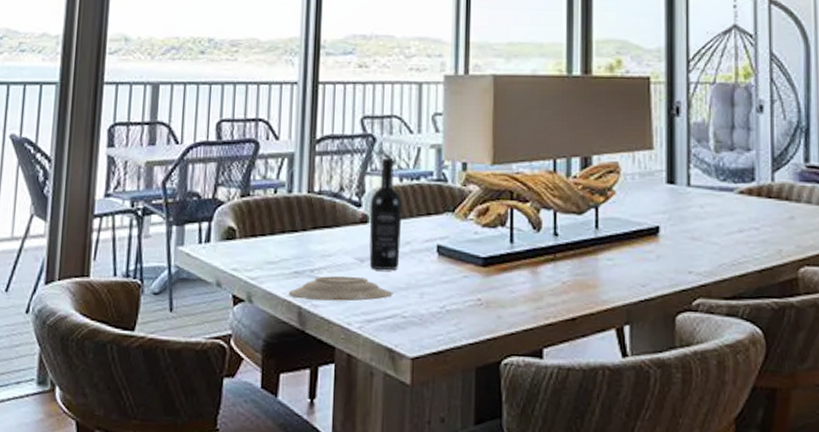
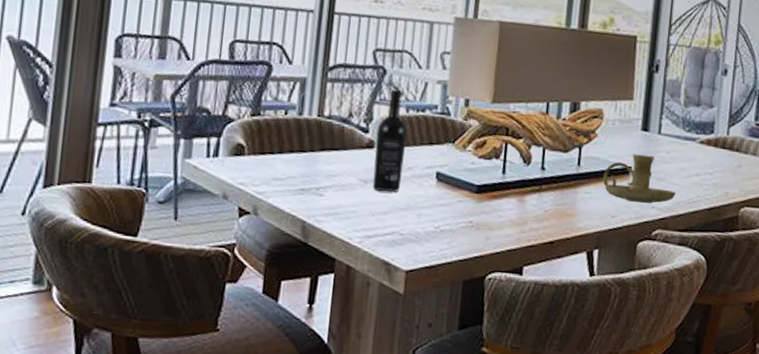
plate: present [288,276,393,302] -> none [293,194,393,219]
candle holder: none [626,211,716,268] -> present [603,154,676,203]

